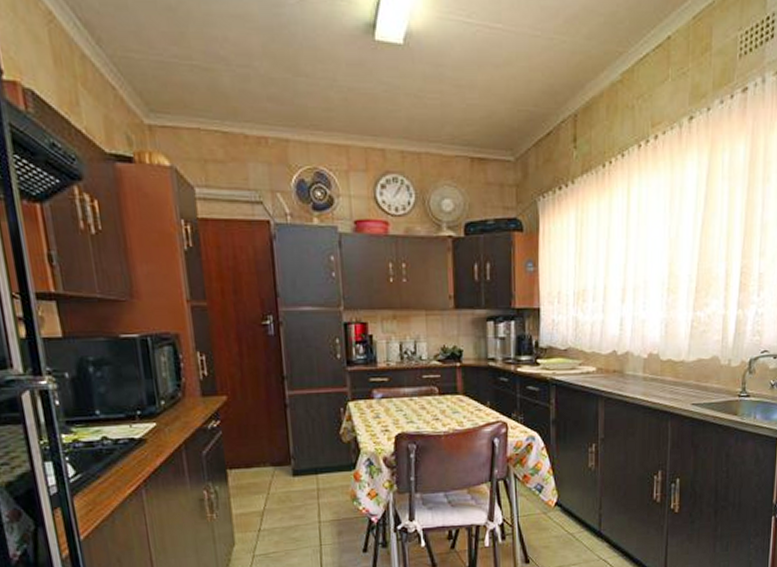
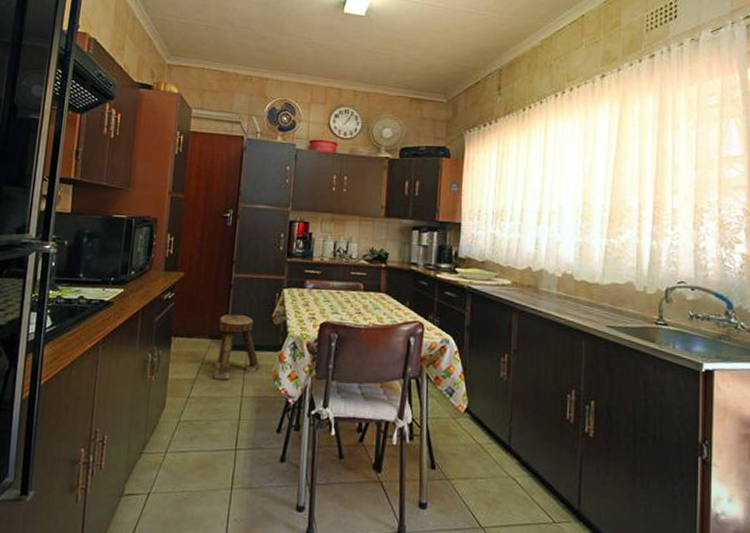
stool: none [278,436,335,508] -> present [213,314,260,380]

